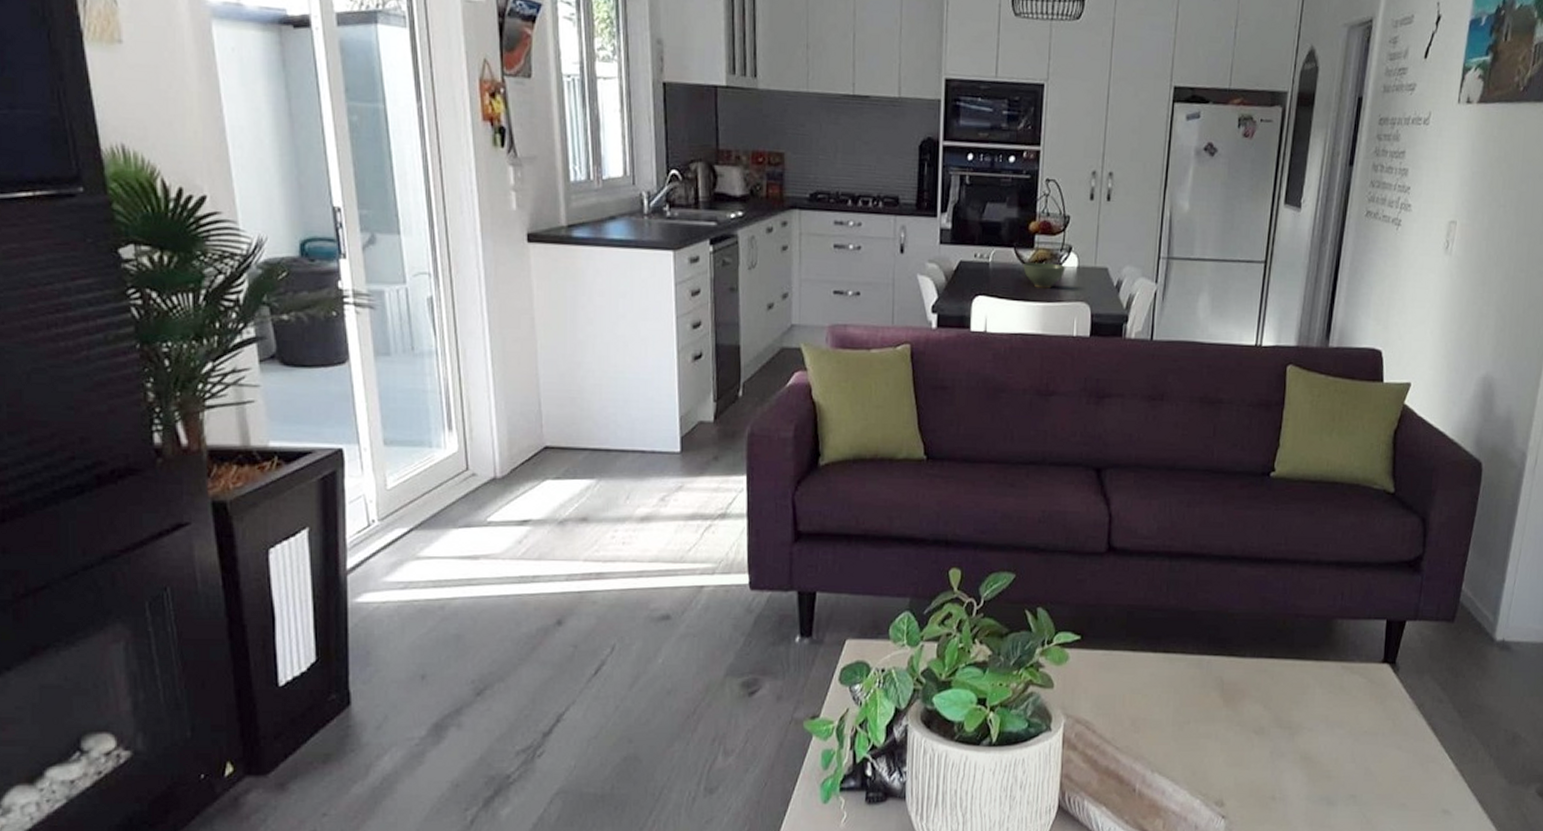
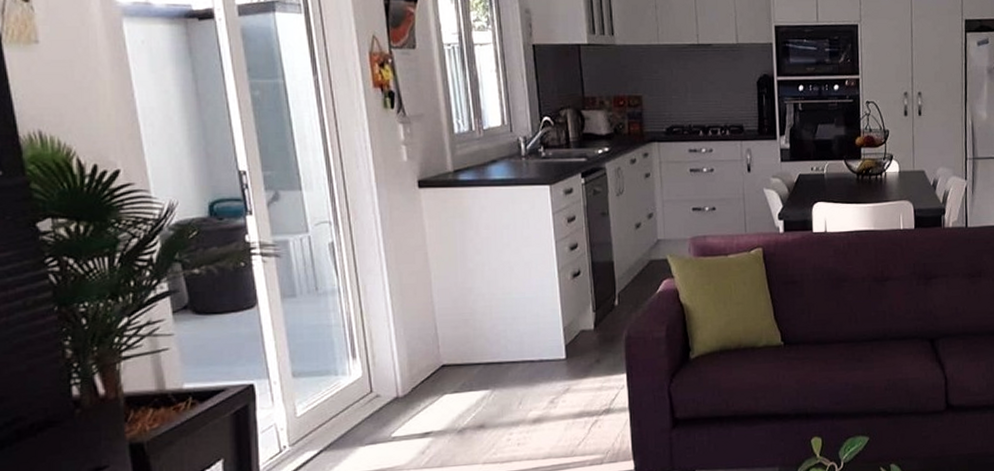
bowl: present [1023,262,1066,289] -> none [853,171,890,192]

